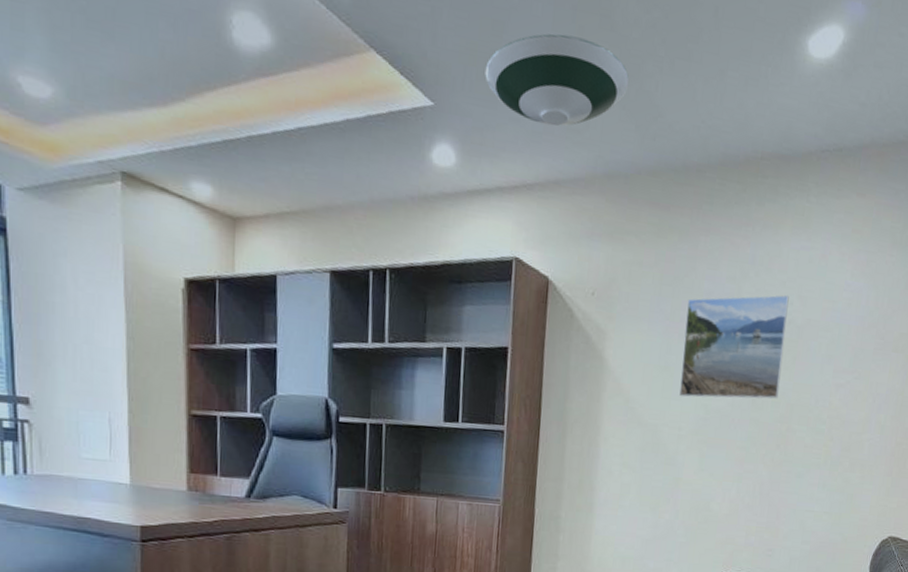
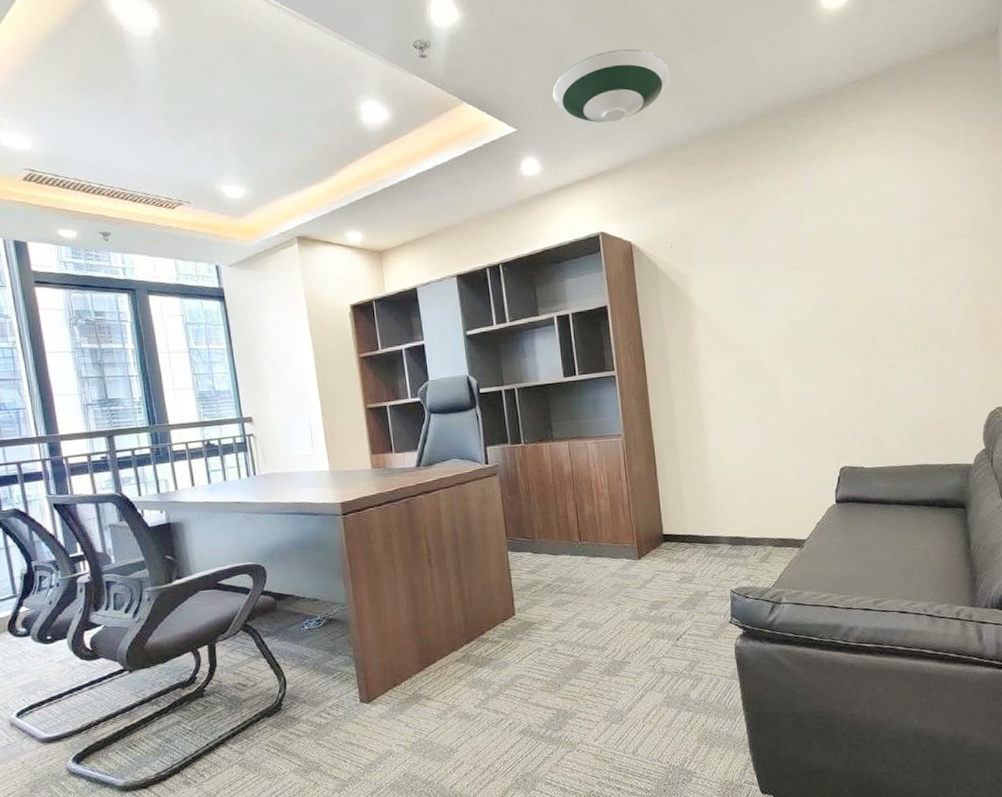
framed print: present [679,295,789,399] -> none [755,210,857,318]

